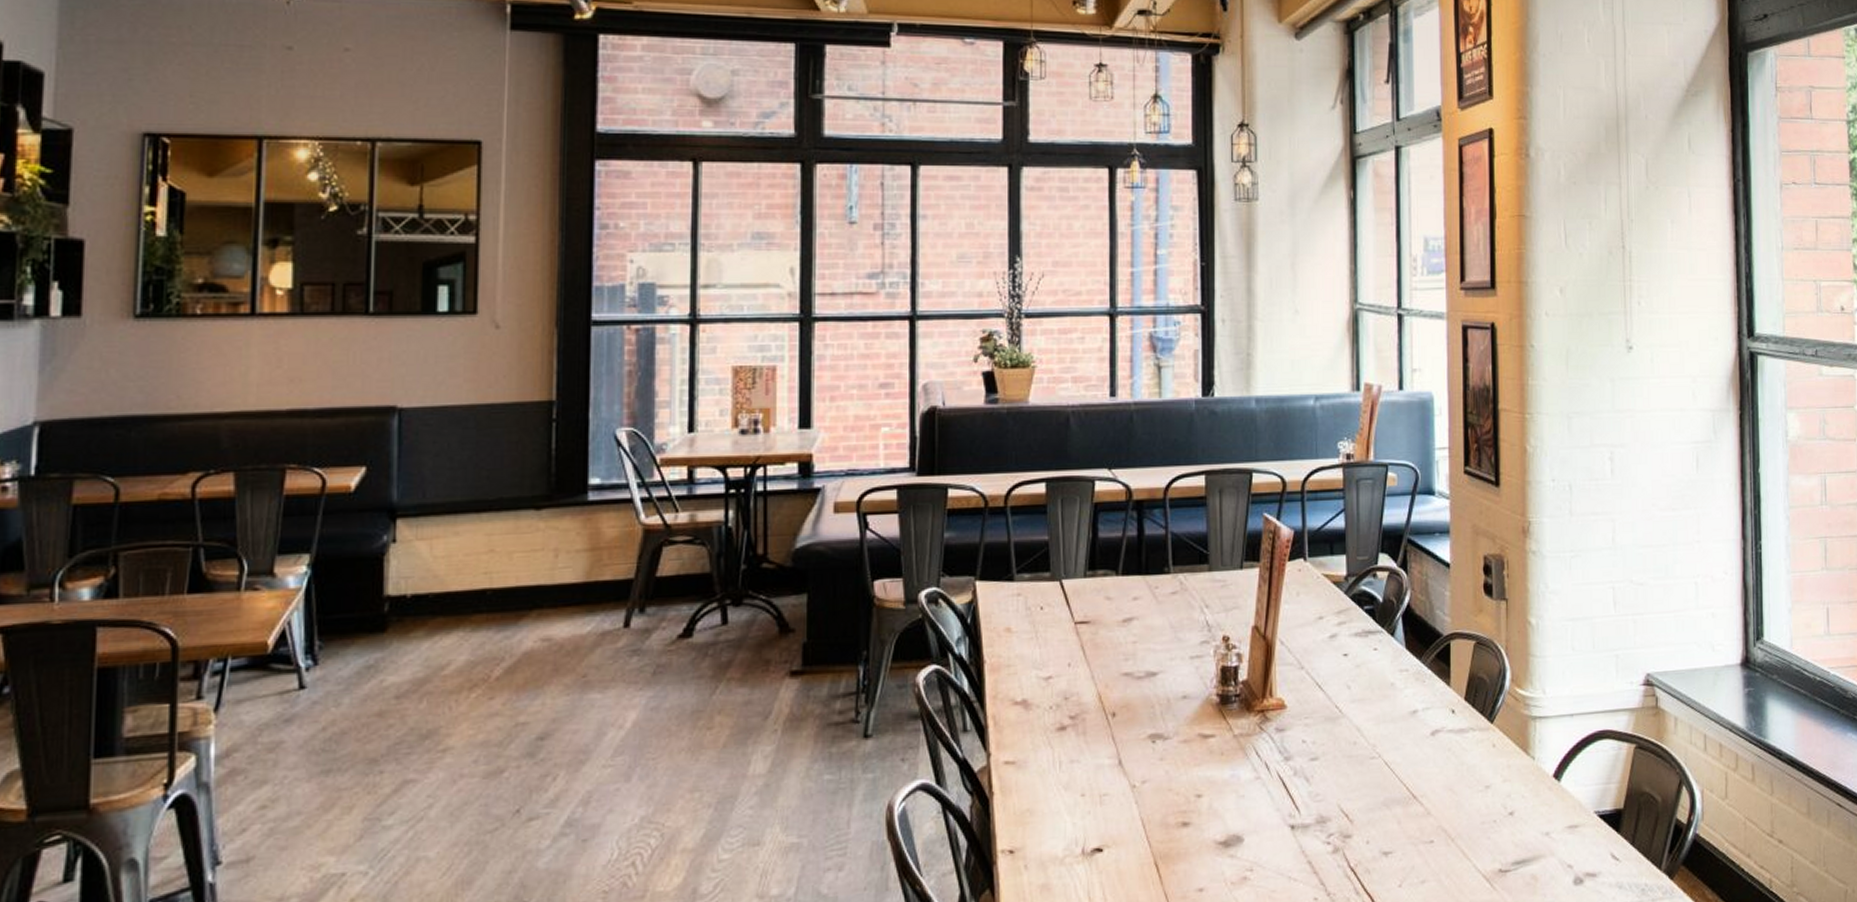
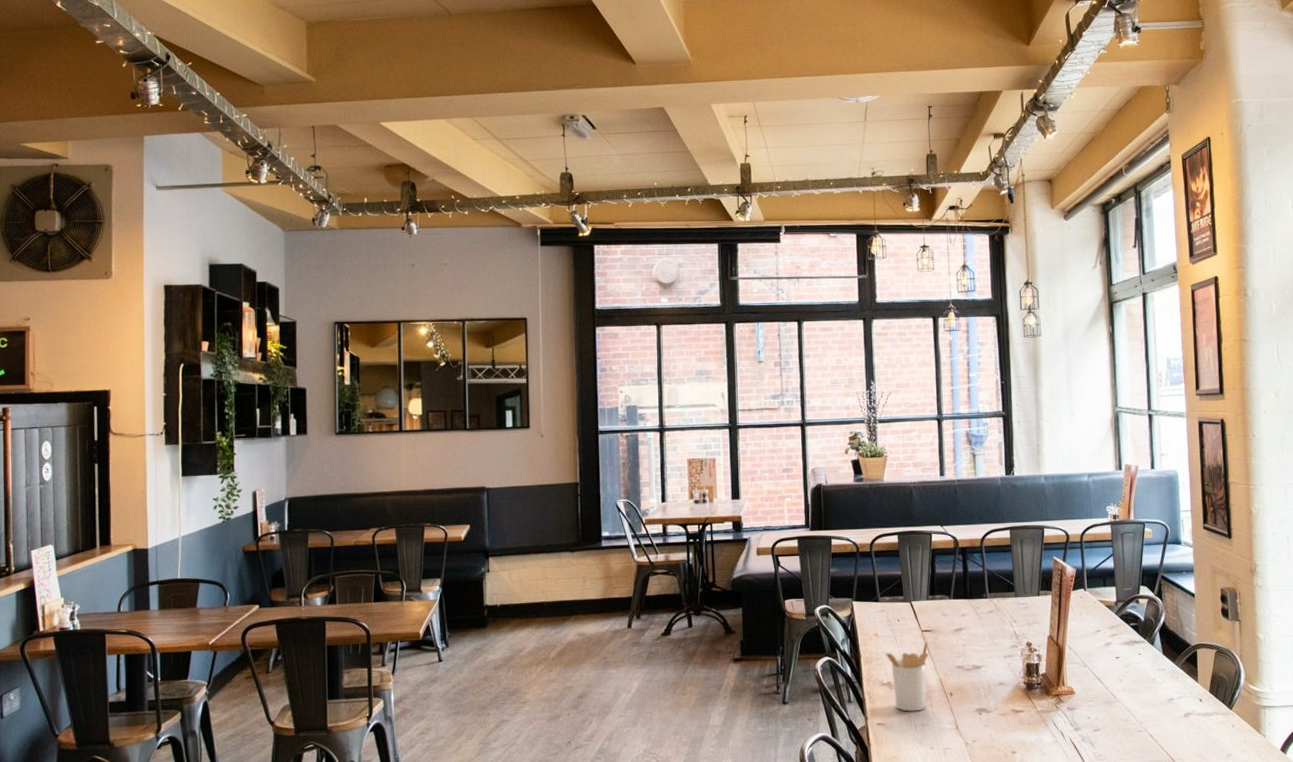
utensil holder: none [1021,637,1083,743] -> present [885,641,929,712]

